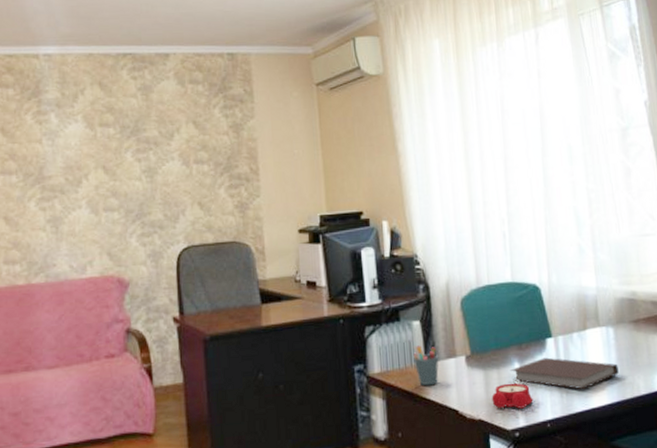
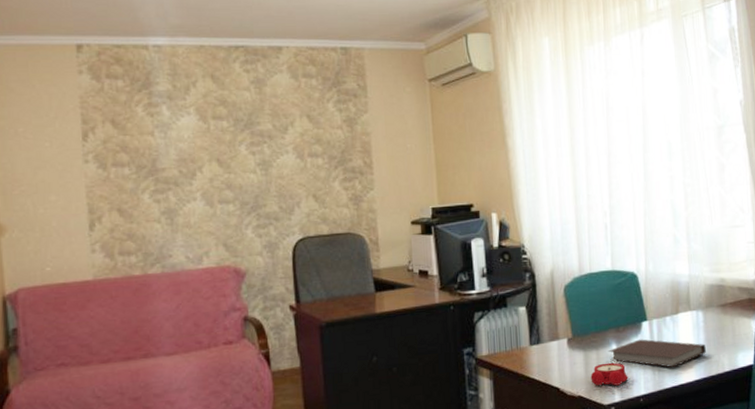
pen holder: present [413,345,439,386] -> none [518,329,543,367]

